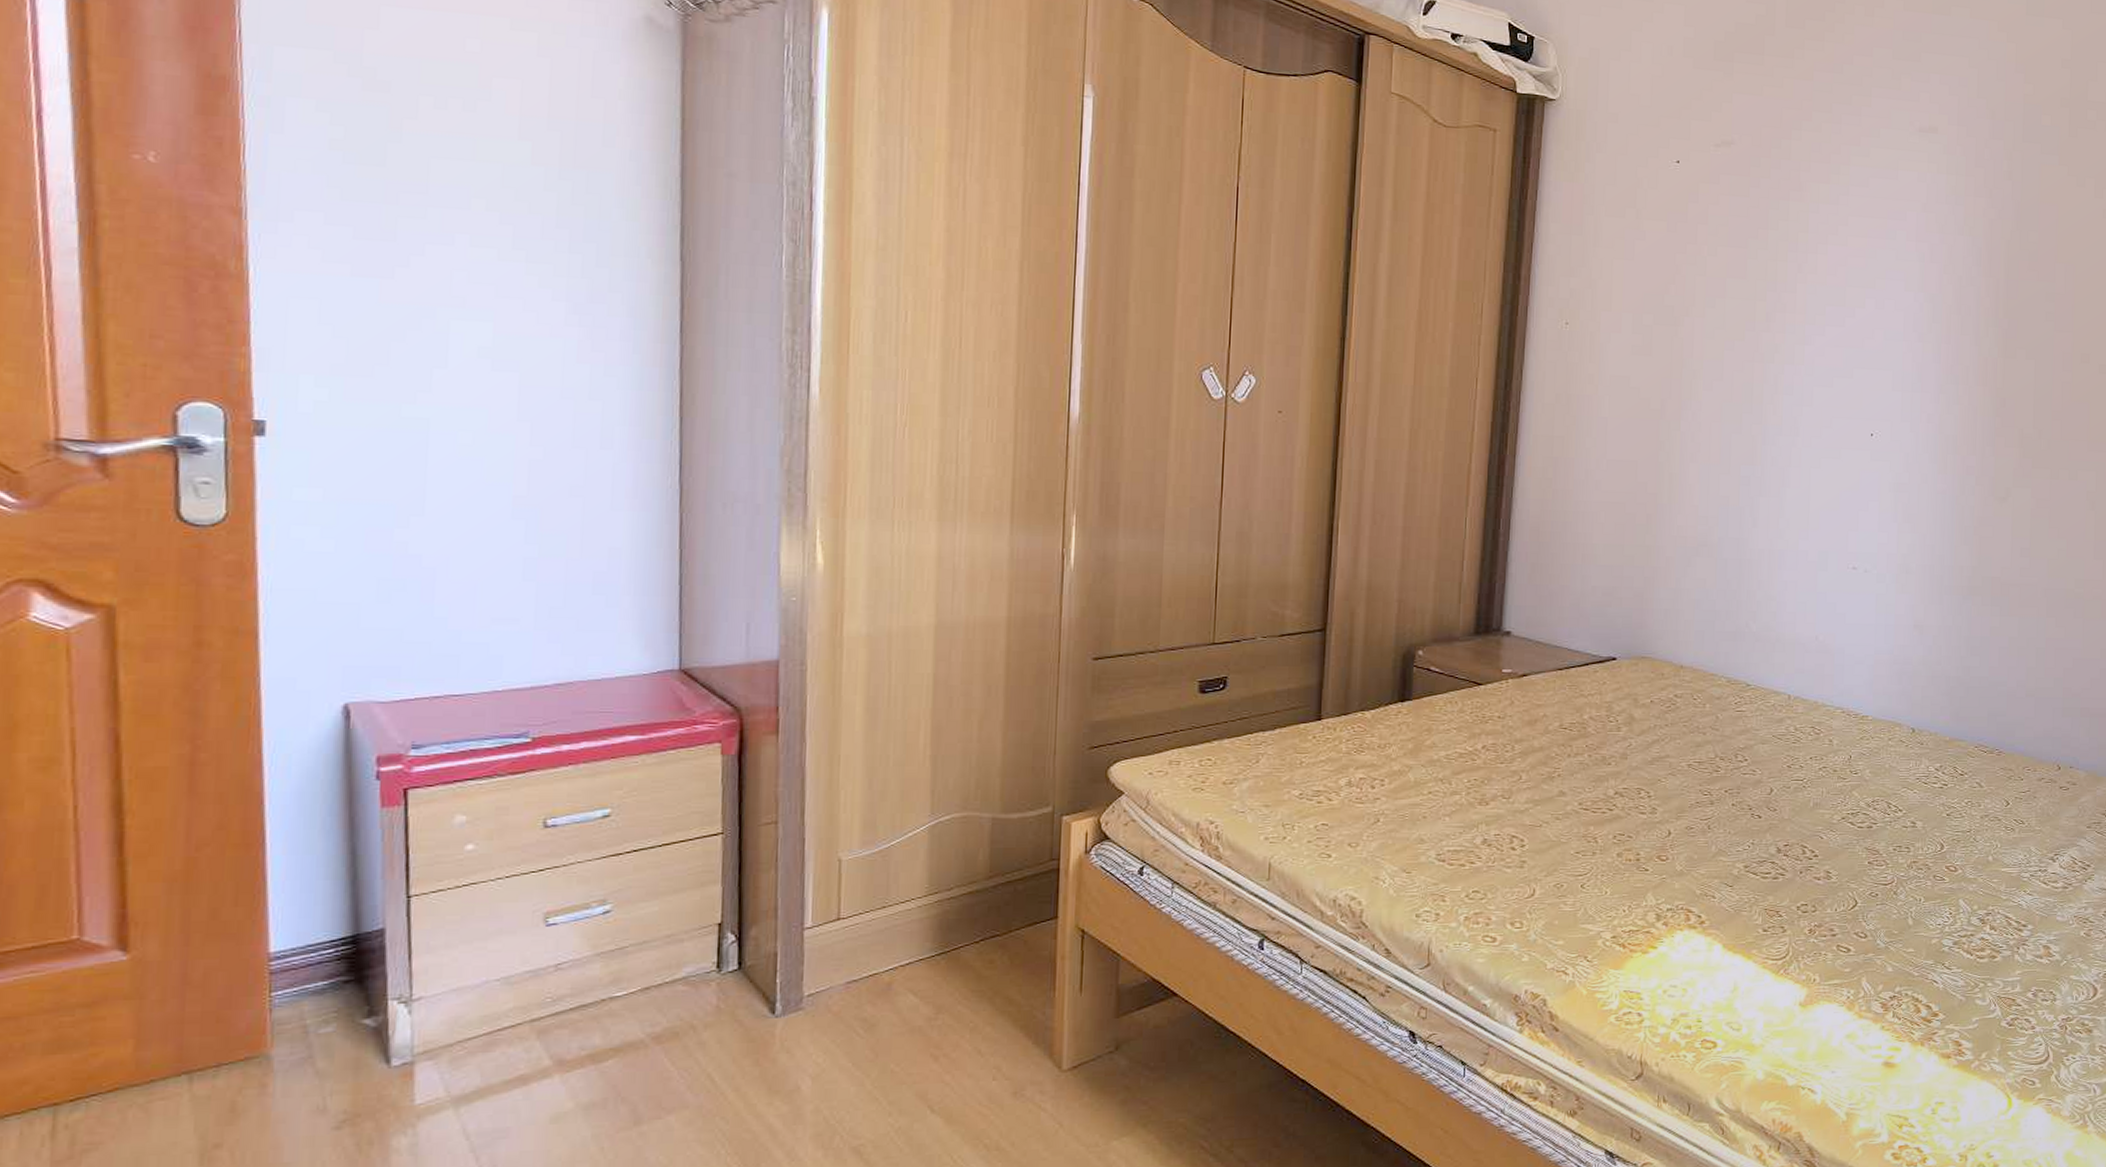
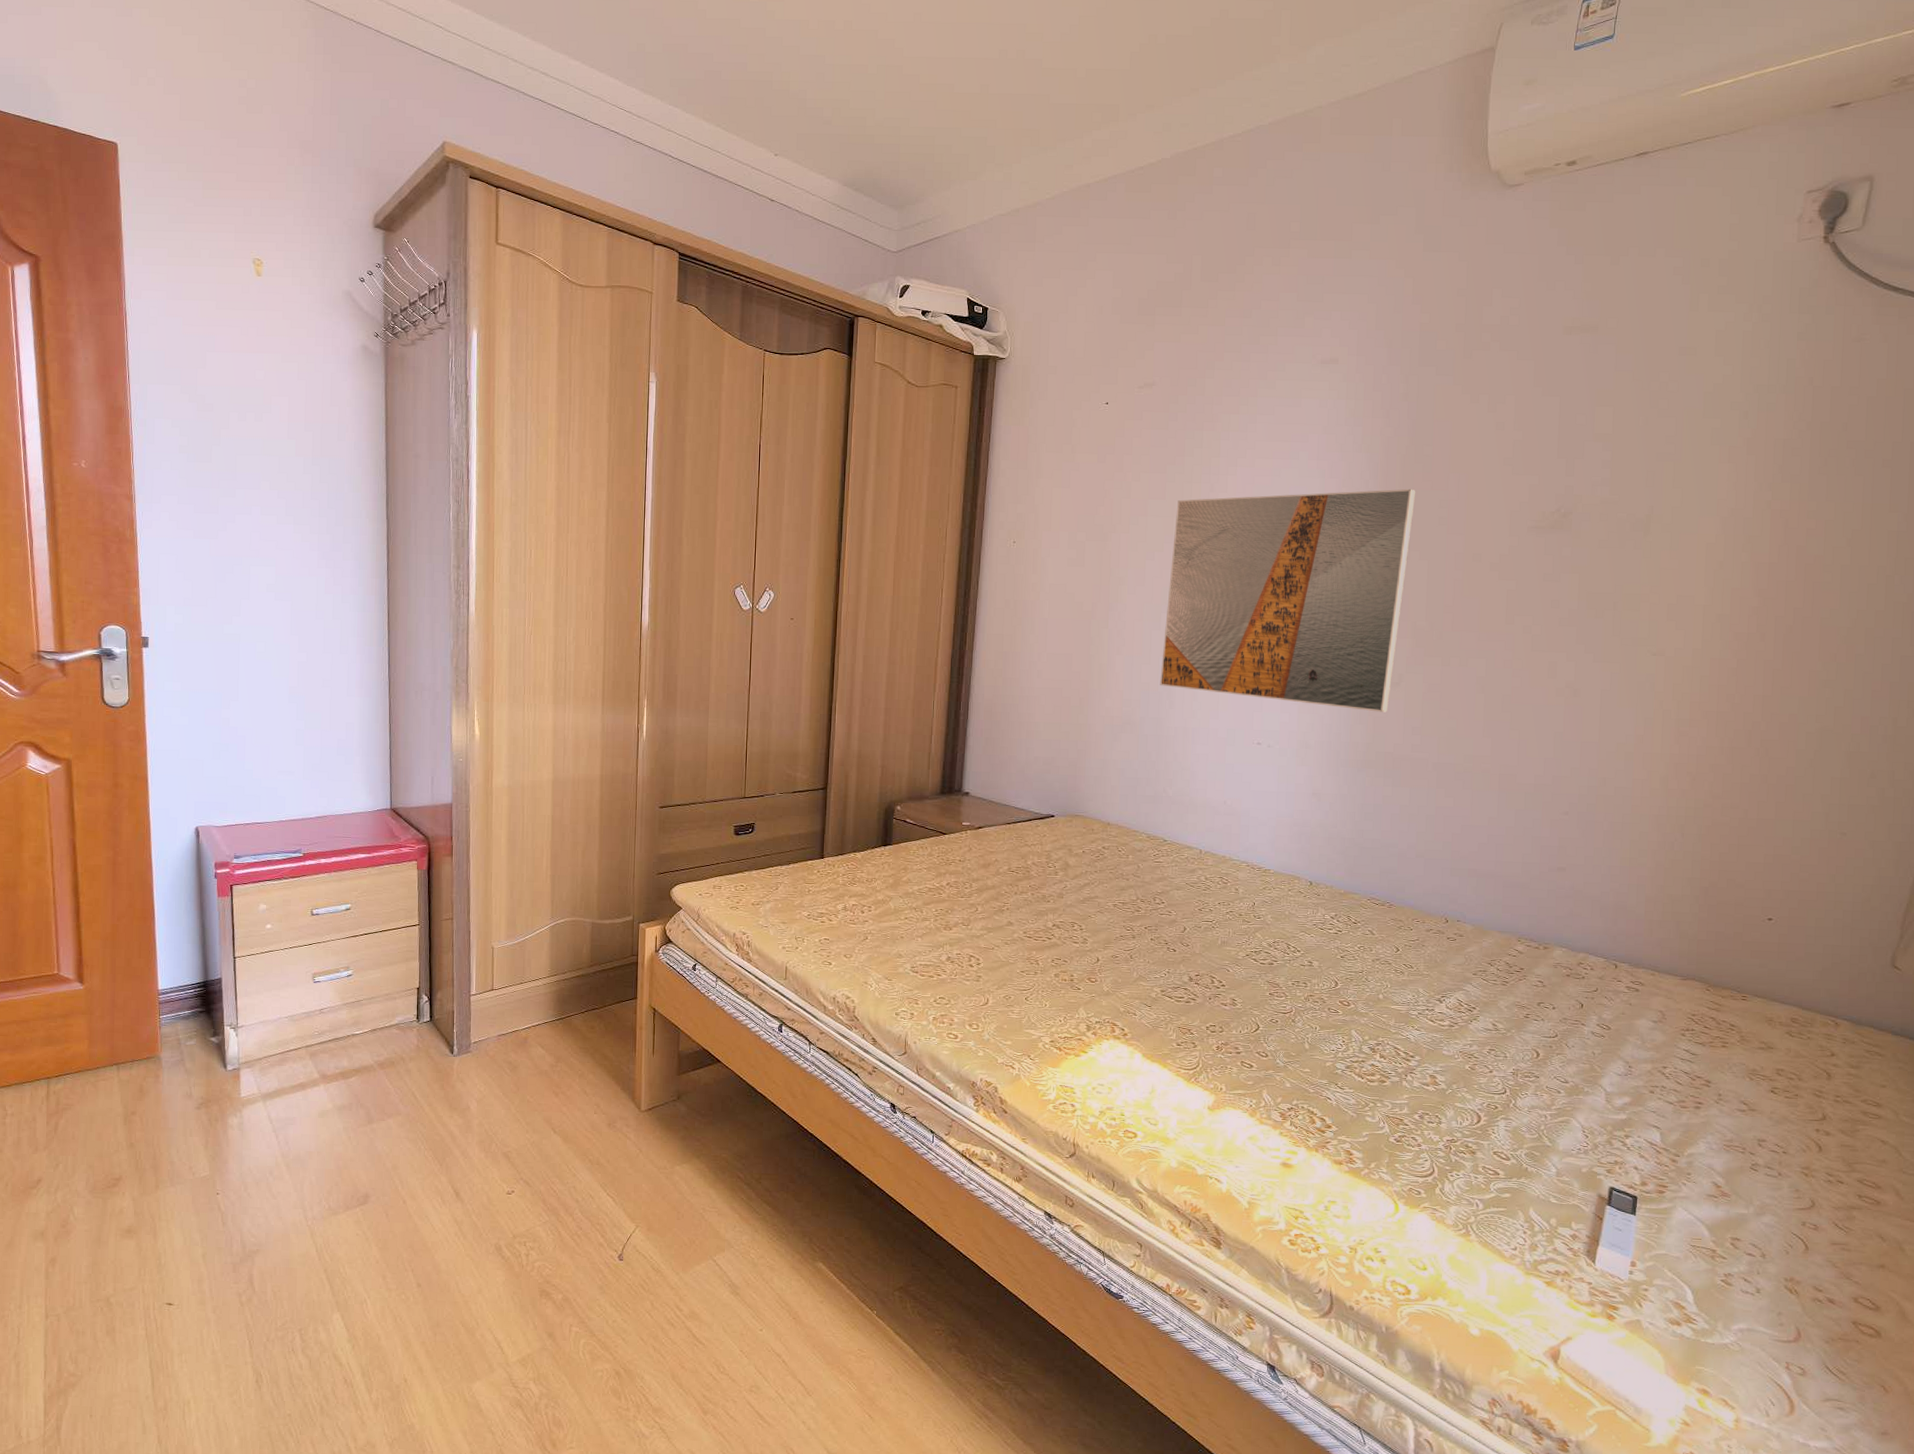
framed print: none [1741,278,2021,532] -> present [1160,488,1415,712]

